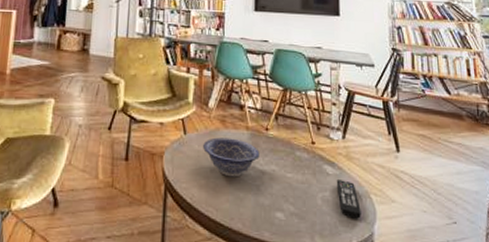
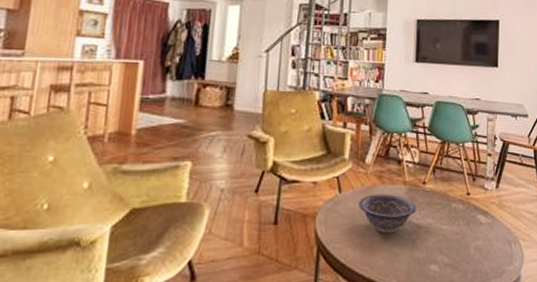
remote control: present [336,180,361,219] -> none [489,228,510,265]

